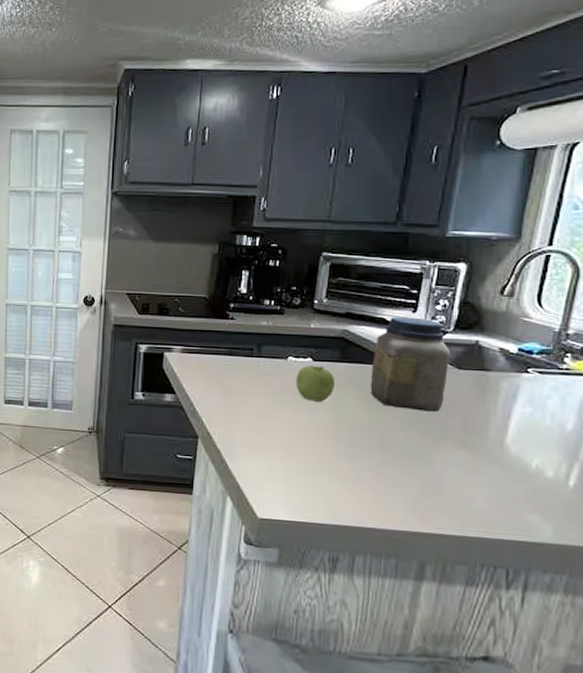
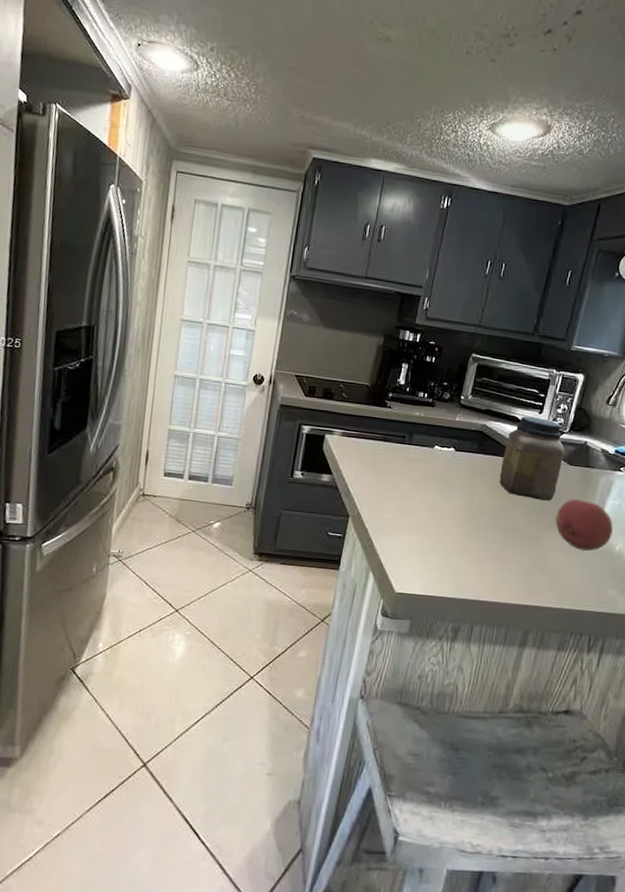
fruit: present [296,365,335,402] -> none [438,454,472,488]
fruit: none [447,408,525,469] -> present [555,499,613,551]

